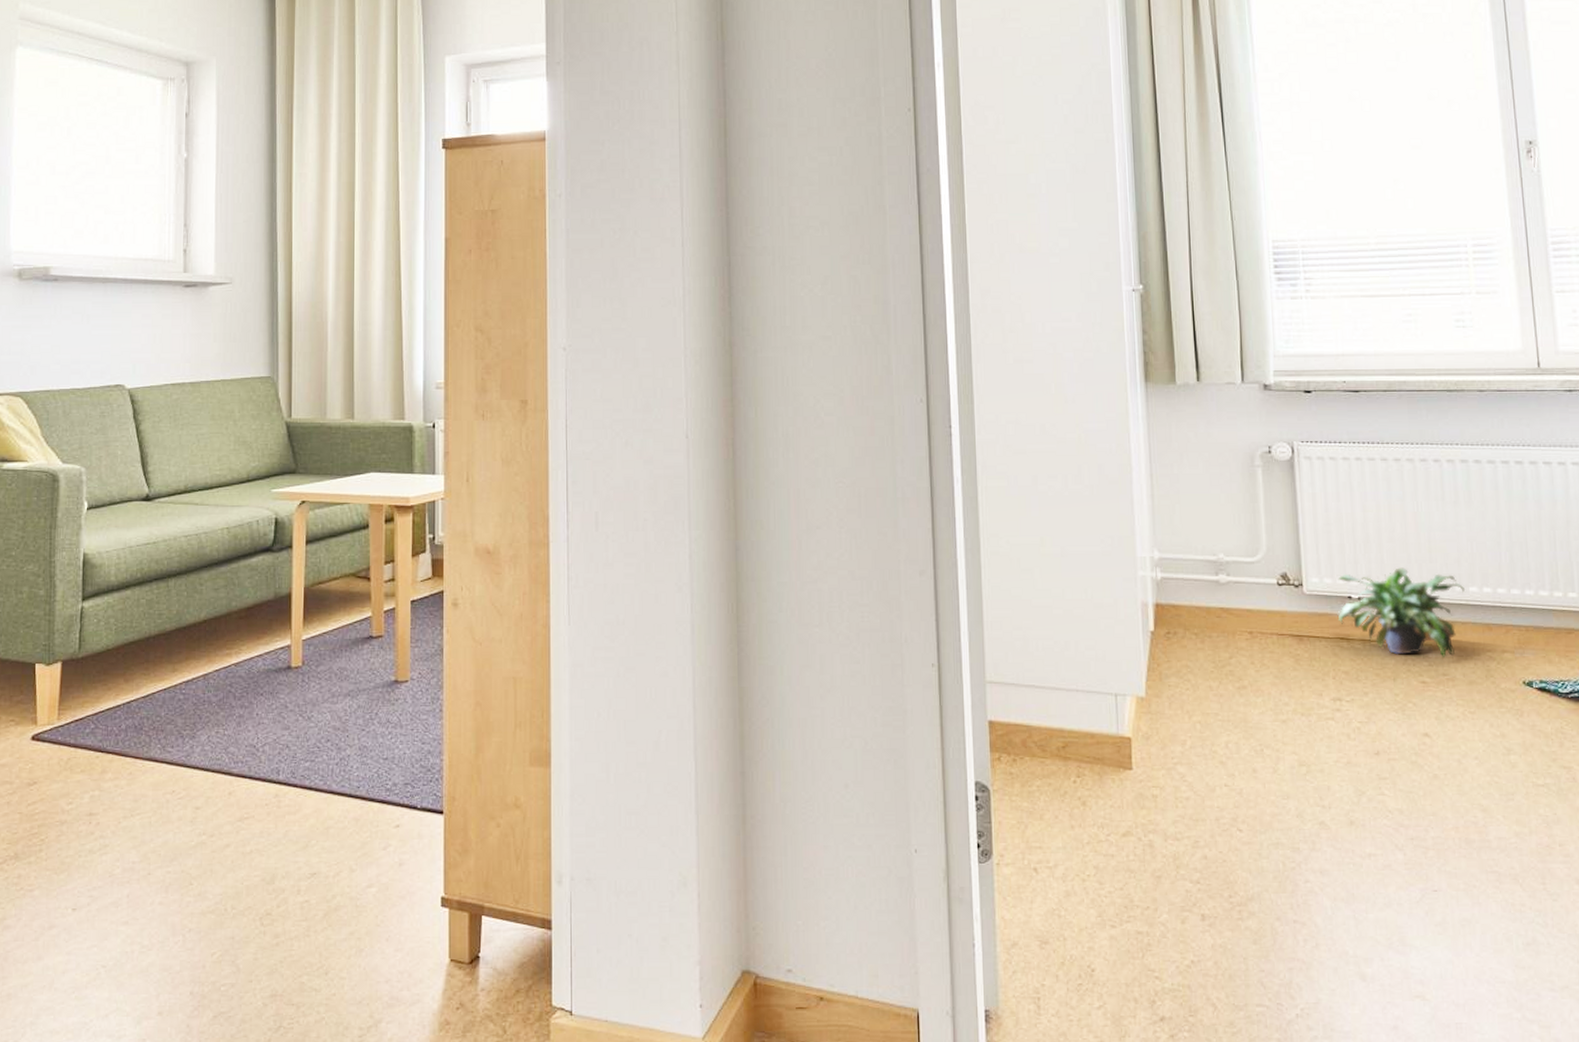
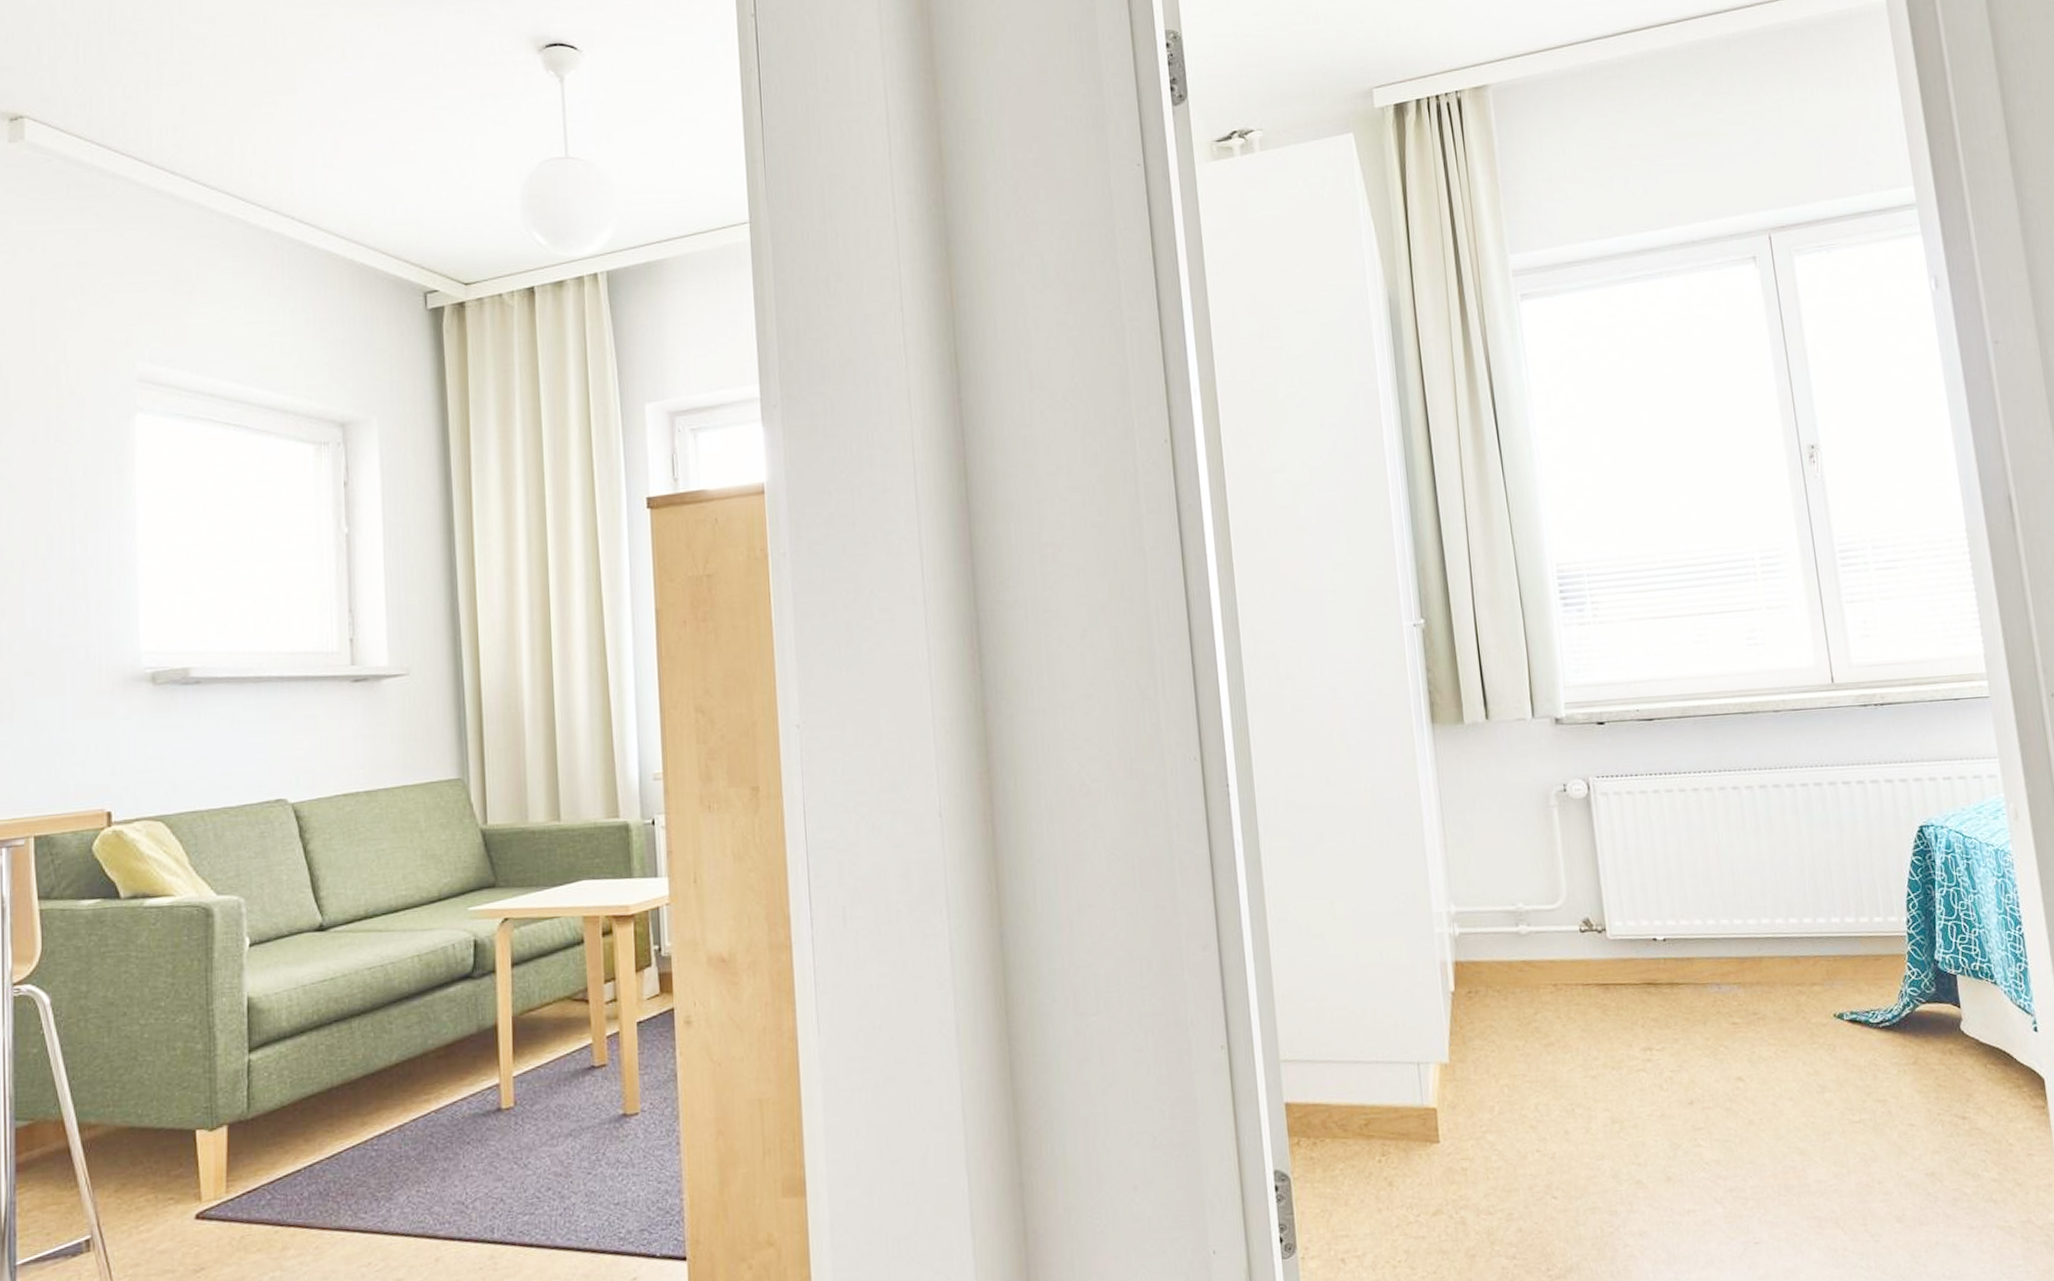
potted plant: present [1337,567,1466,658] -> none [1641,903,1772,997]

